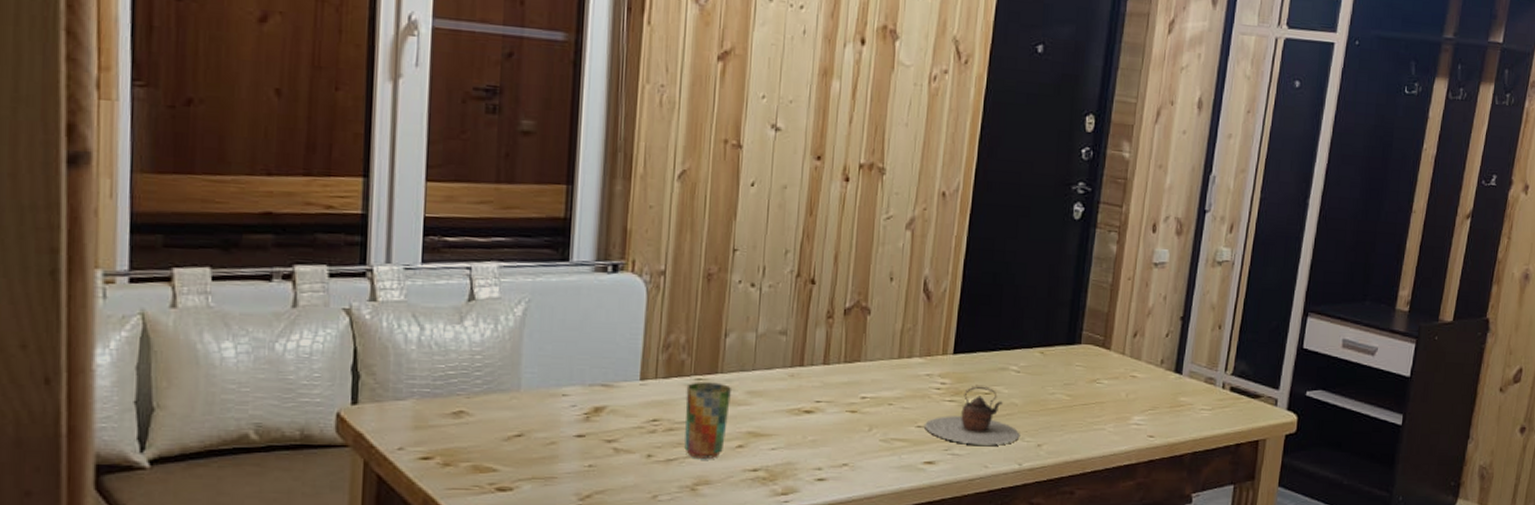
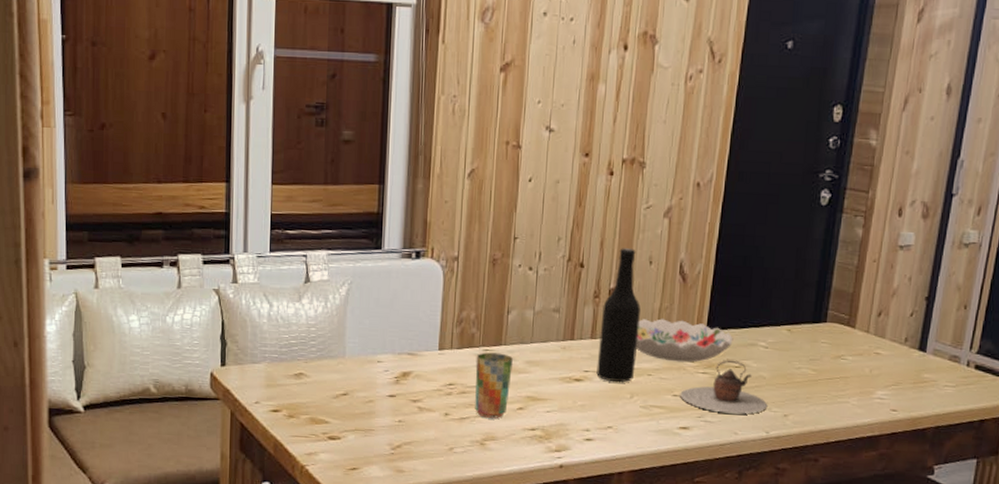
bottle: none [830,262,880,414] -> present [596,248,641,383]
decorative bowl: none [874,341,983,390] -> present [635,319,733,363]

